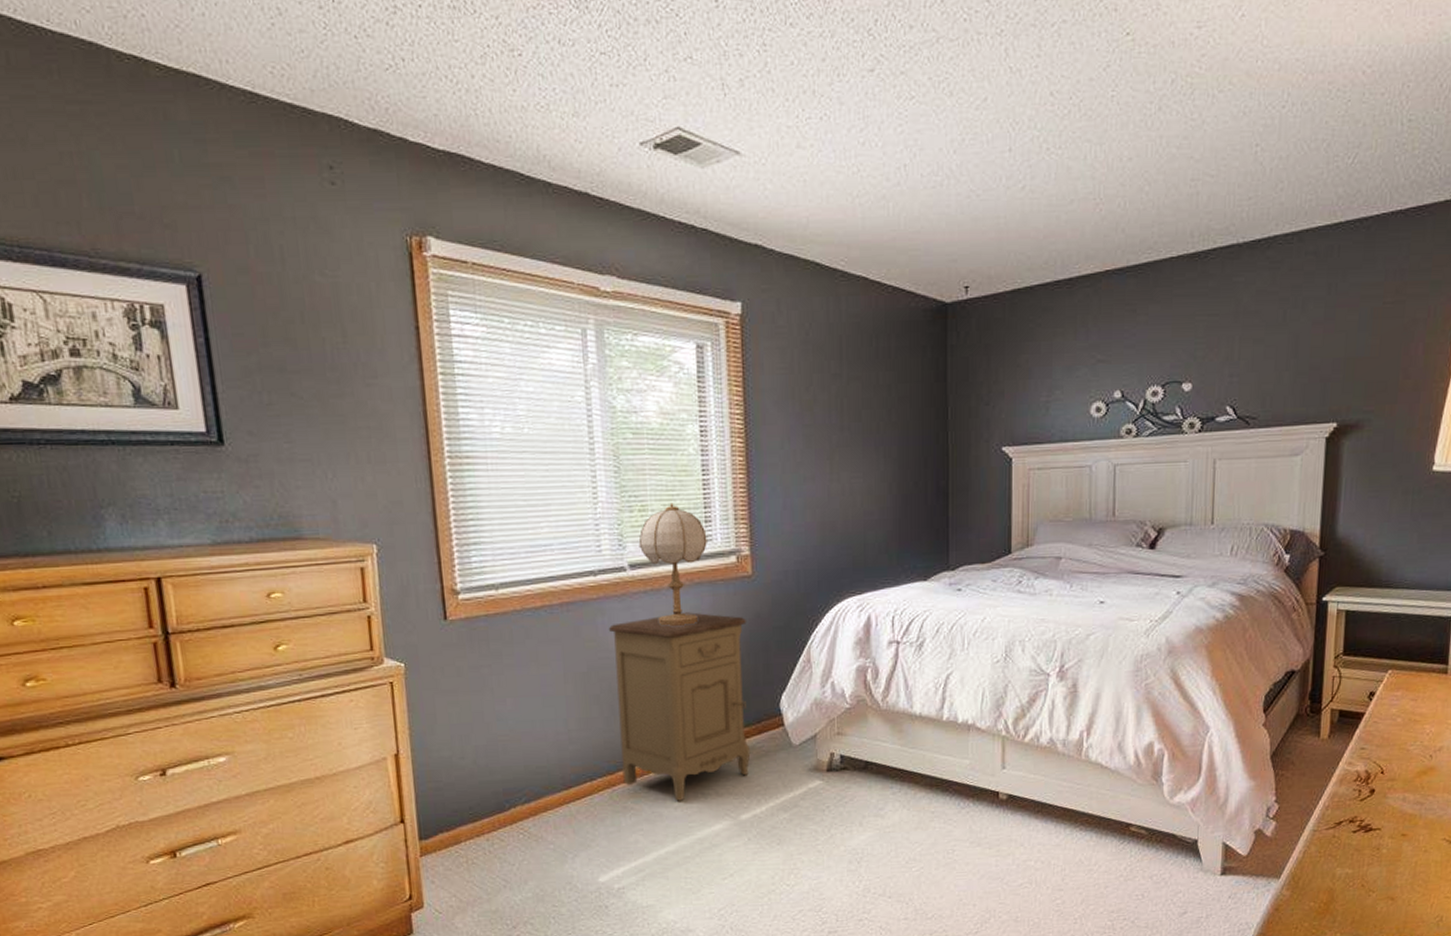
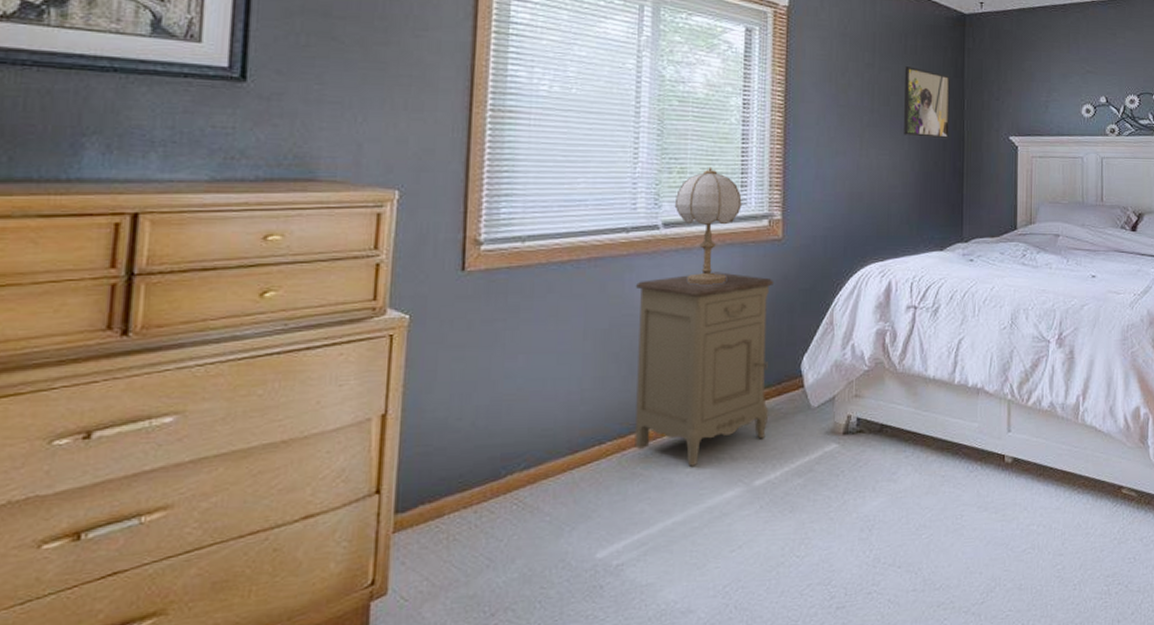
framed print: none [878,373,930,456] -> present [904,66,950,139]

